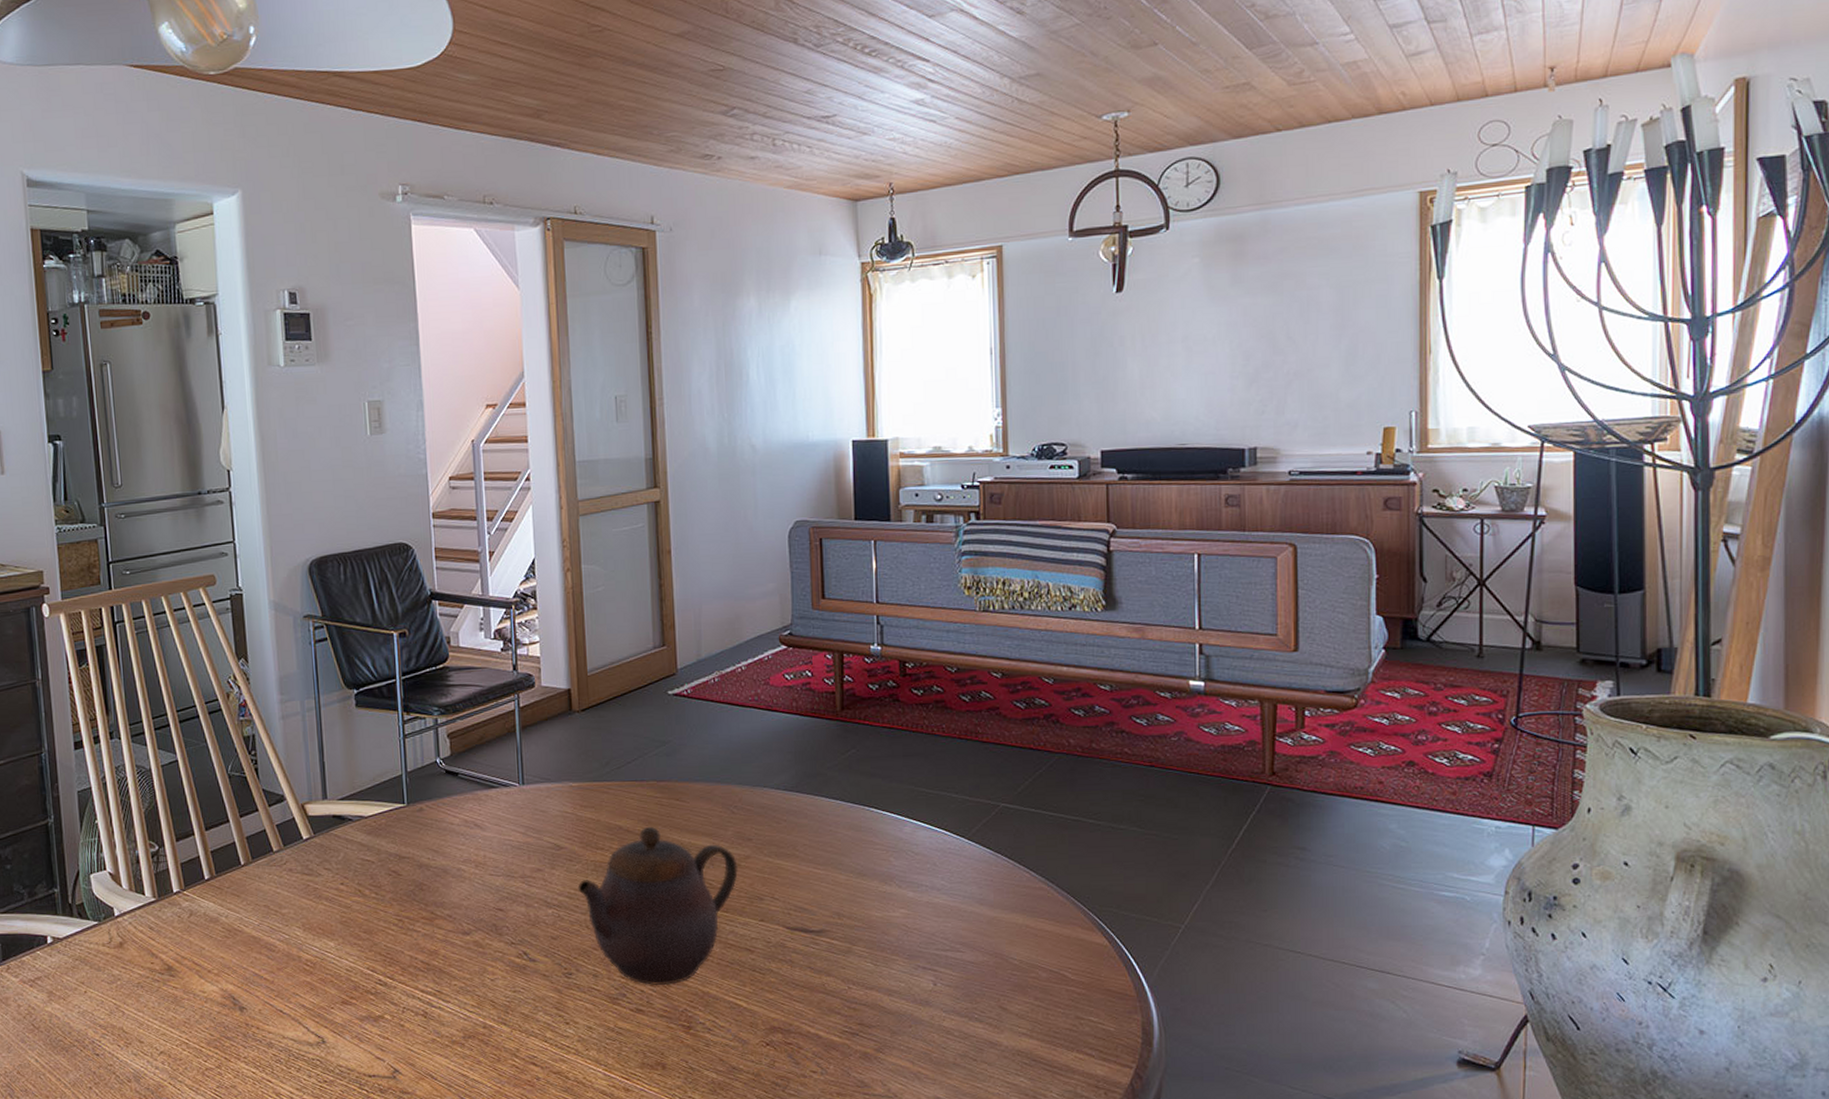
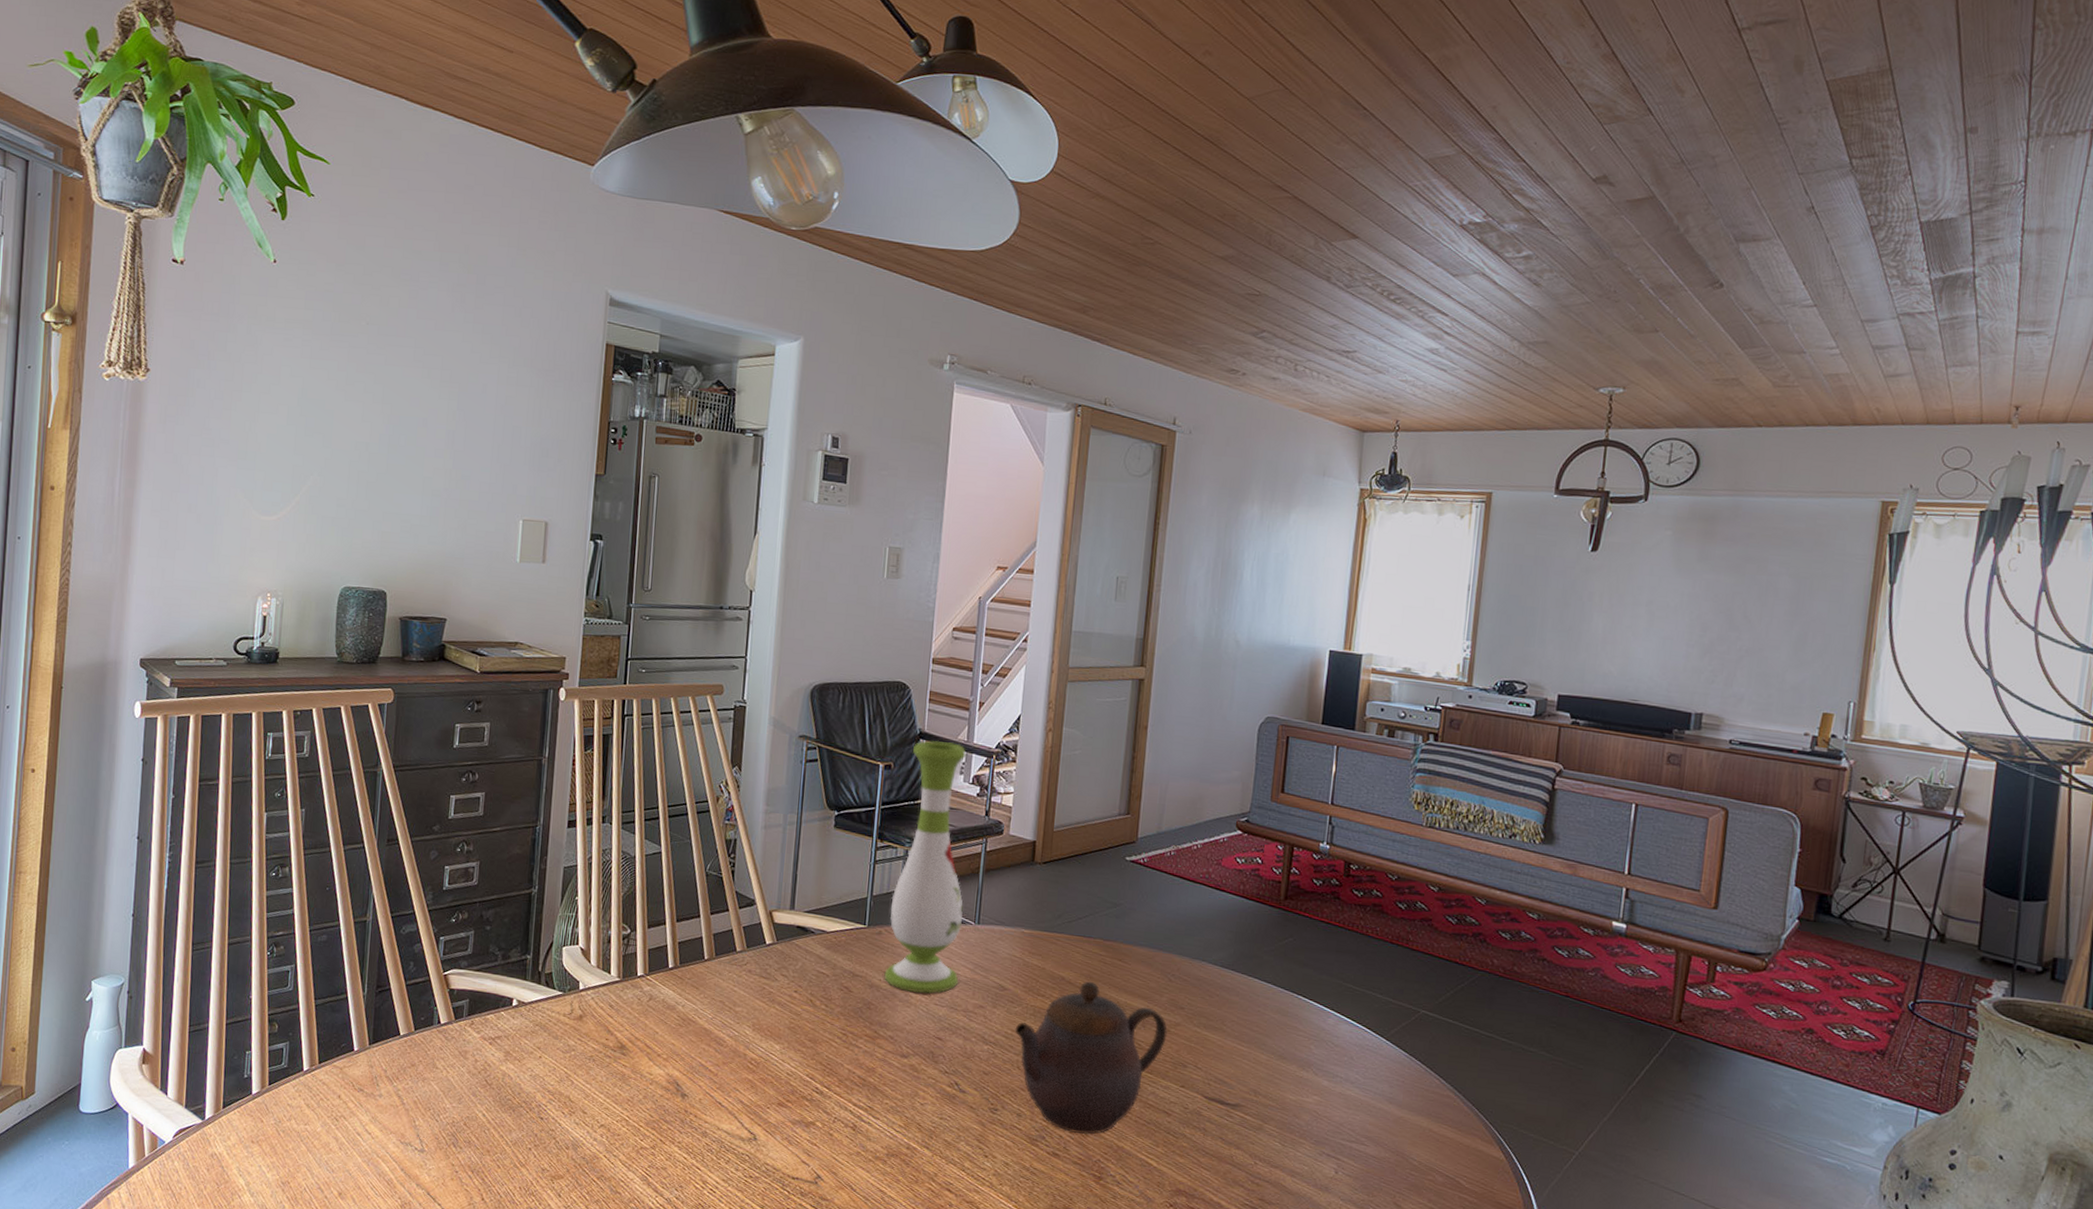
vase: none [426,598,511,867] -> present [884,740,966,994]

